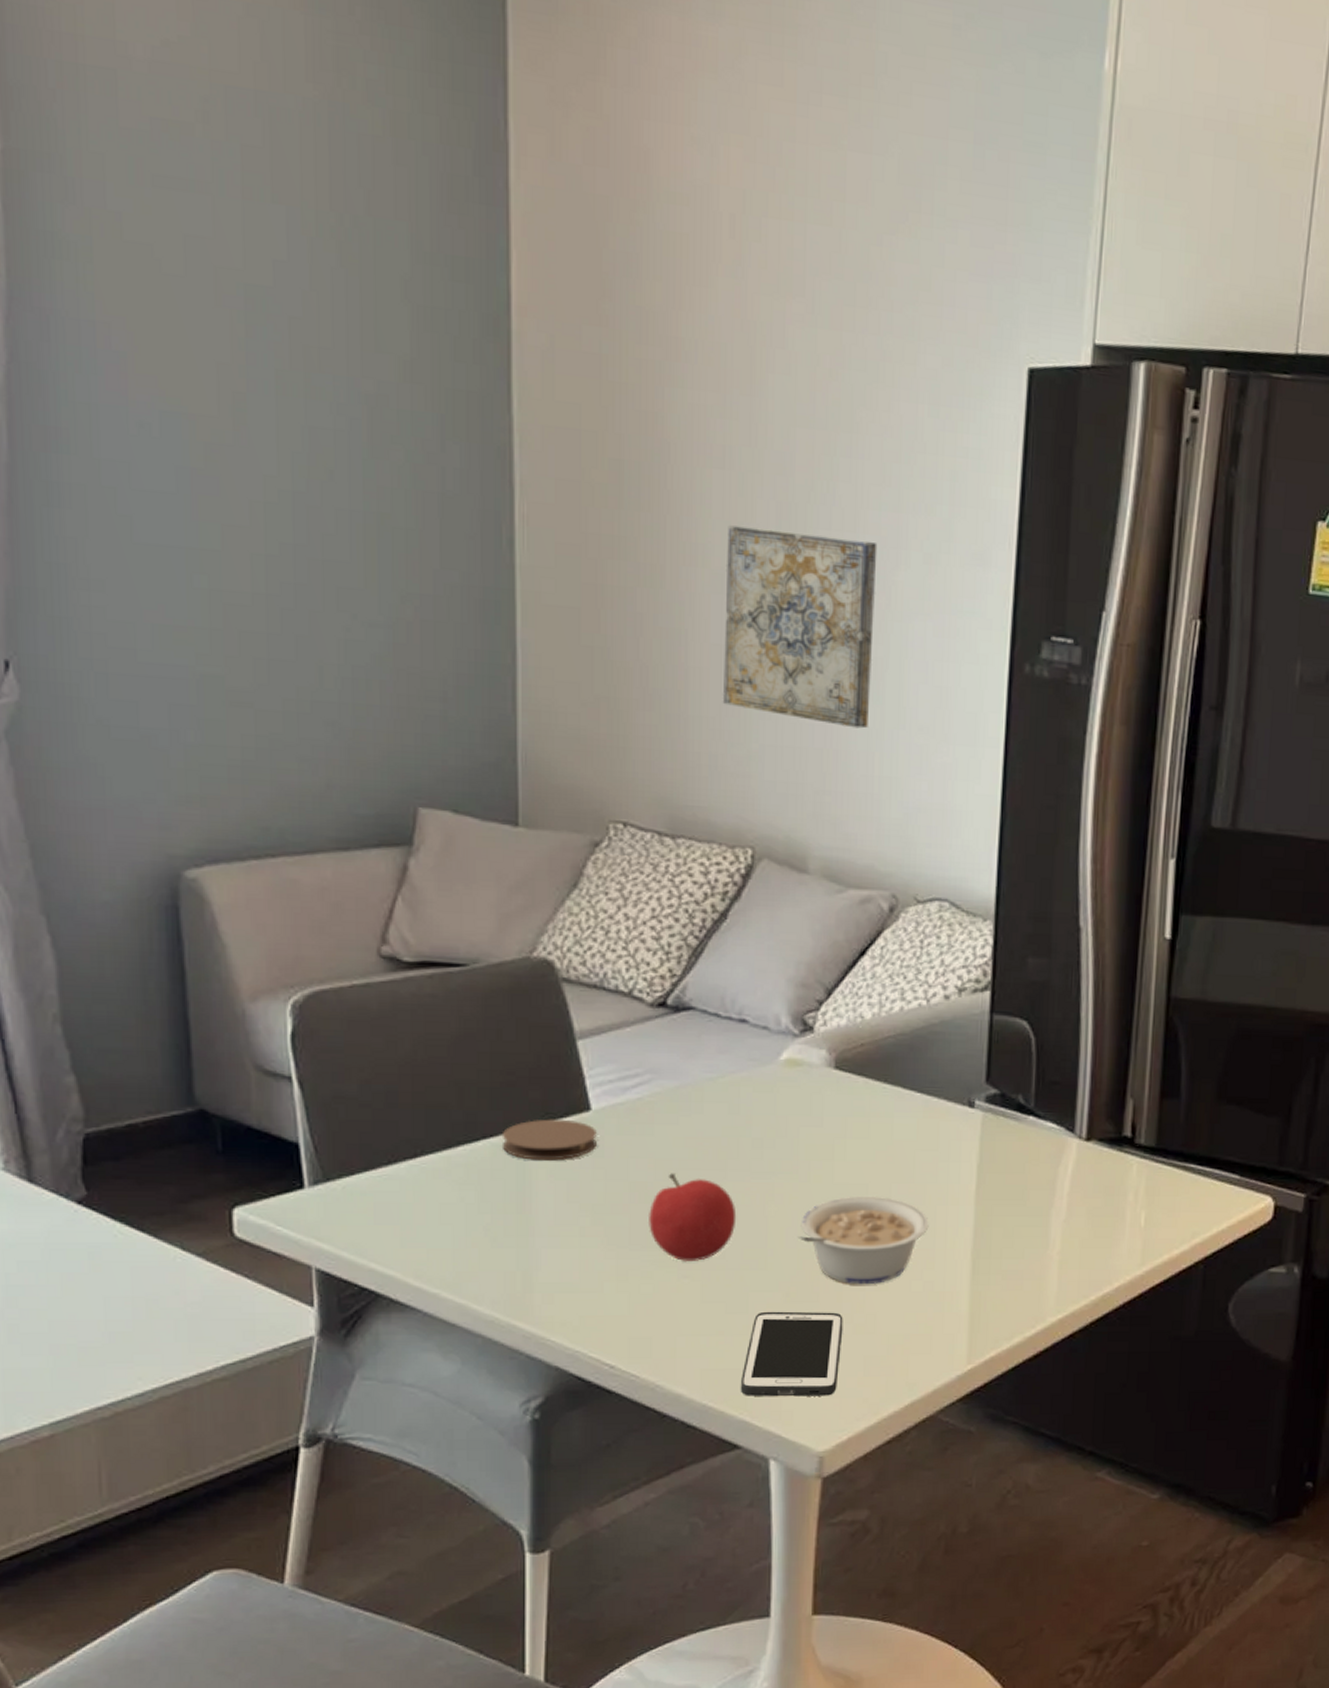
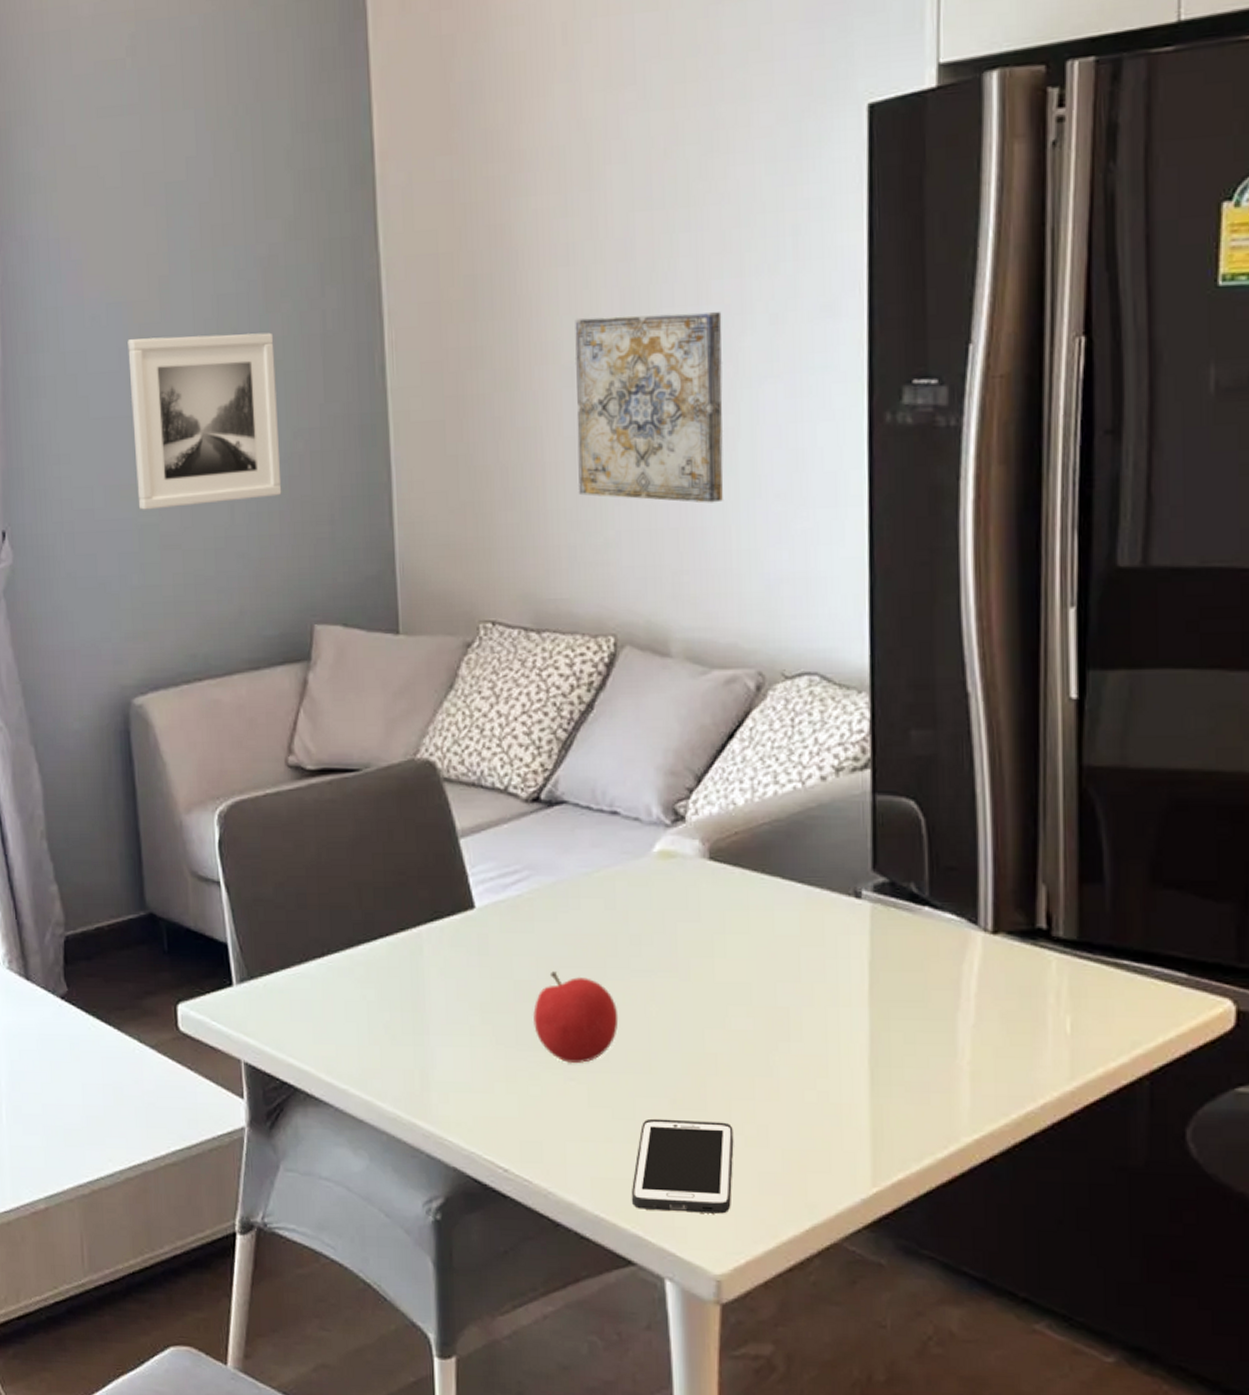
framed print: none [188,458,384,664] -> present [127,332,282,510]
coaster: present [501,1119,597,1160] -> none [396,917,482,959]
legume: present [797,1196,929,1285] -> none [681,995,820,1093]

